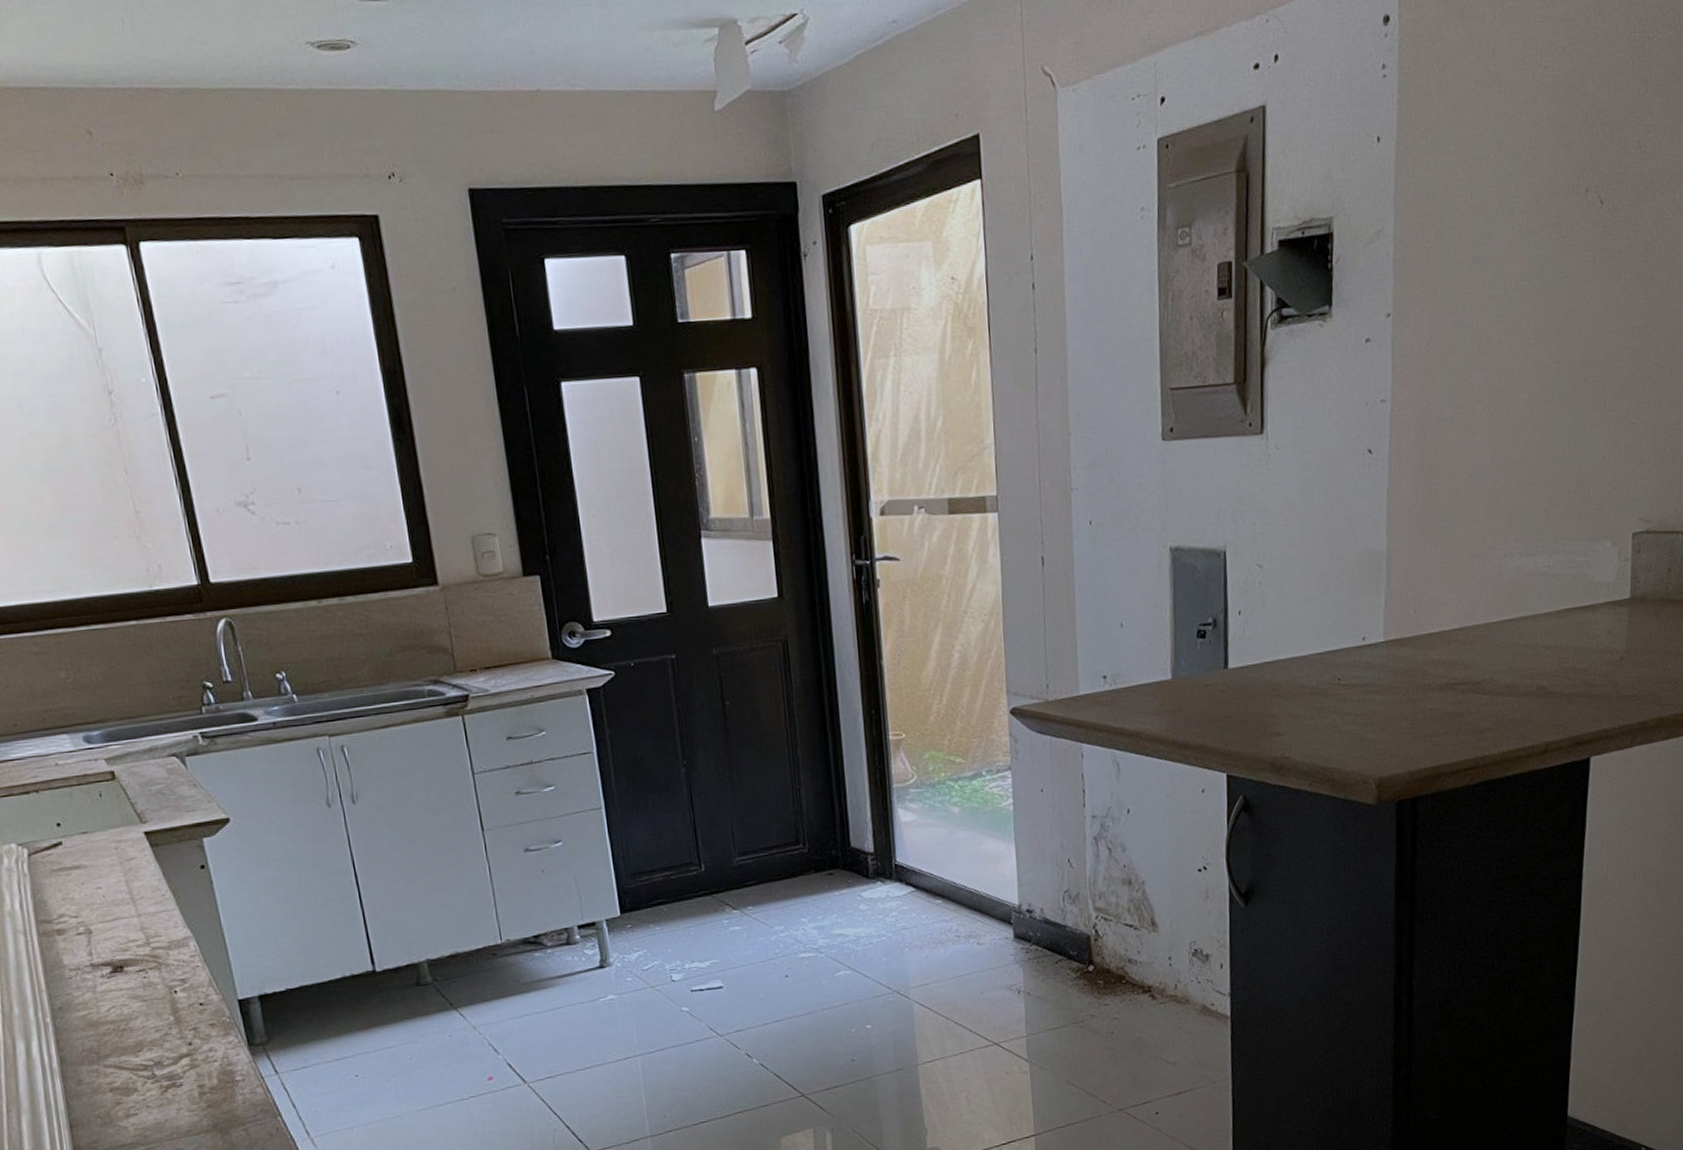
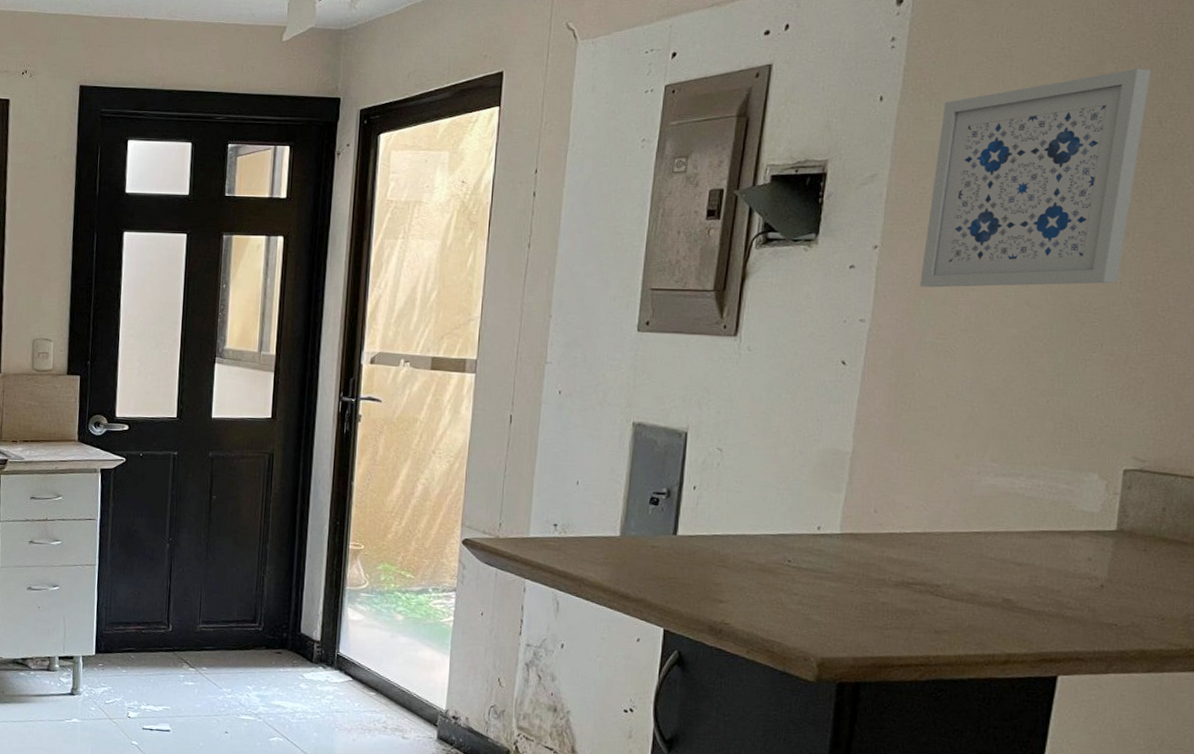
wall art: none [1434,86,1629,356] -> present [919,68,1152,288]

